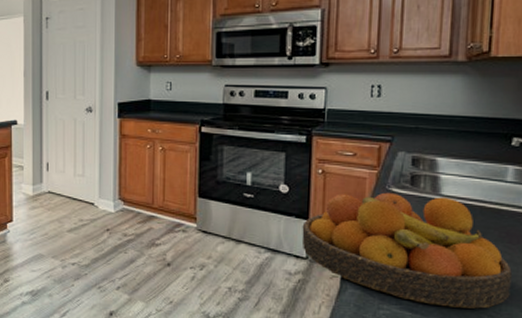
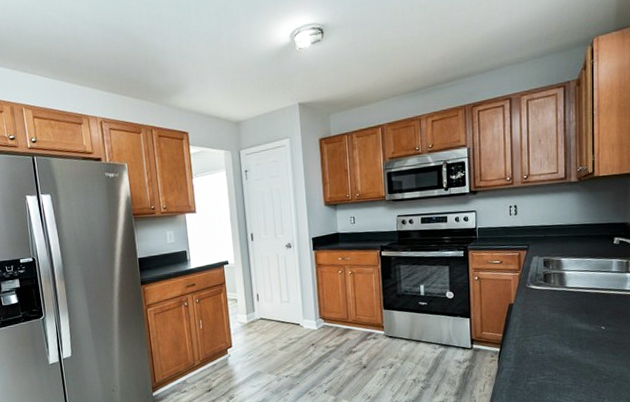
fruit bowl: present [301,192,512,309] -> none [466,288,620,373]

